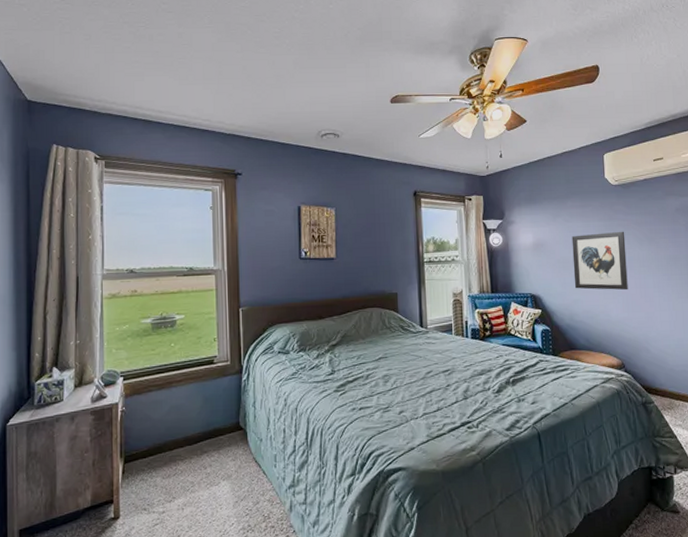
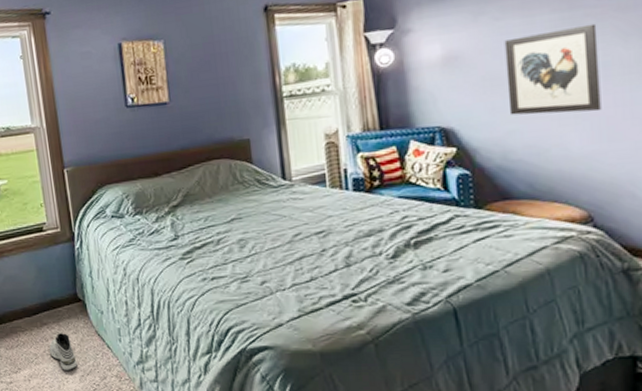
sneaker: none [207,460,232,498] -> present [49,333,77,372]

